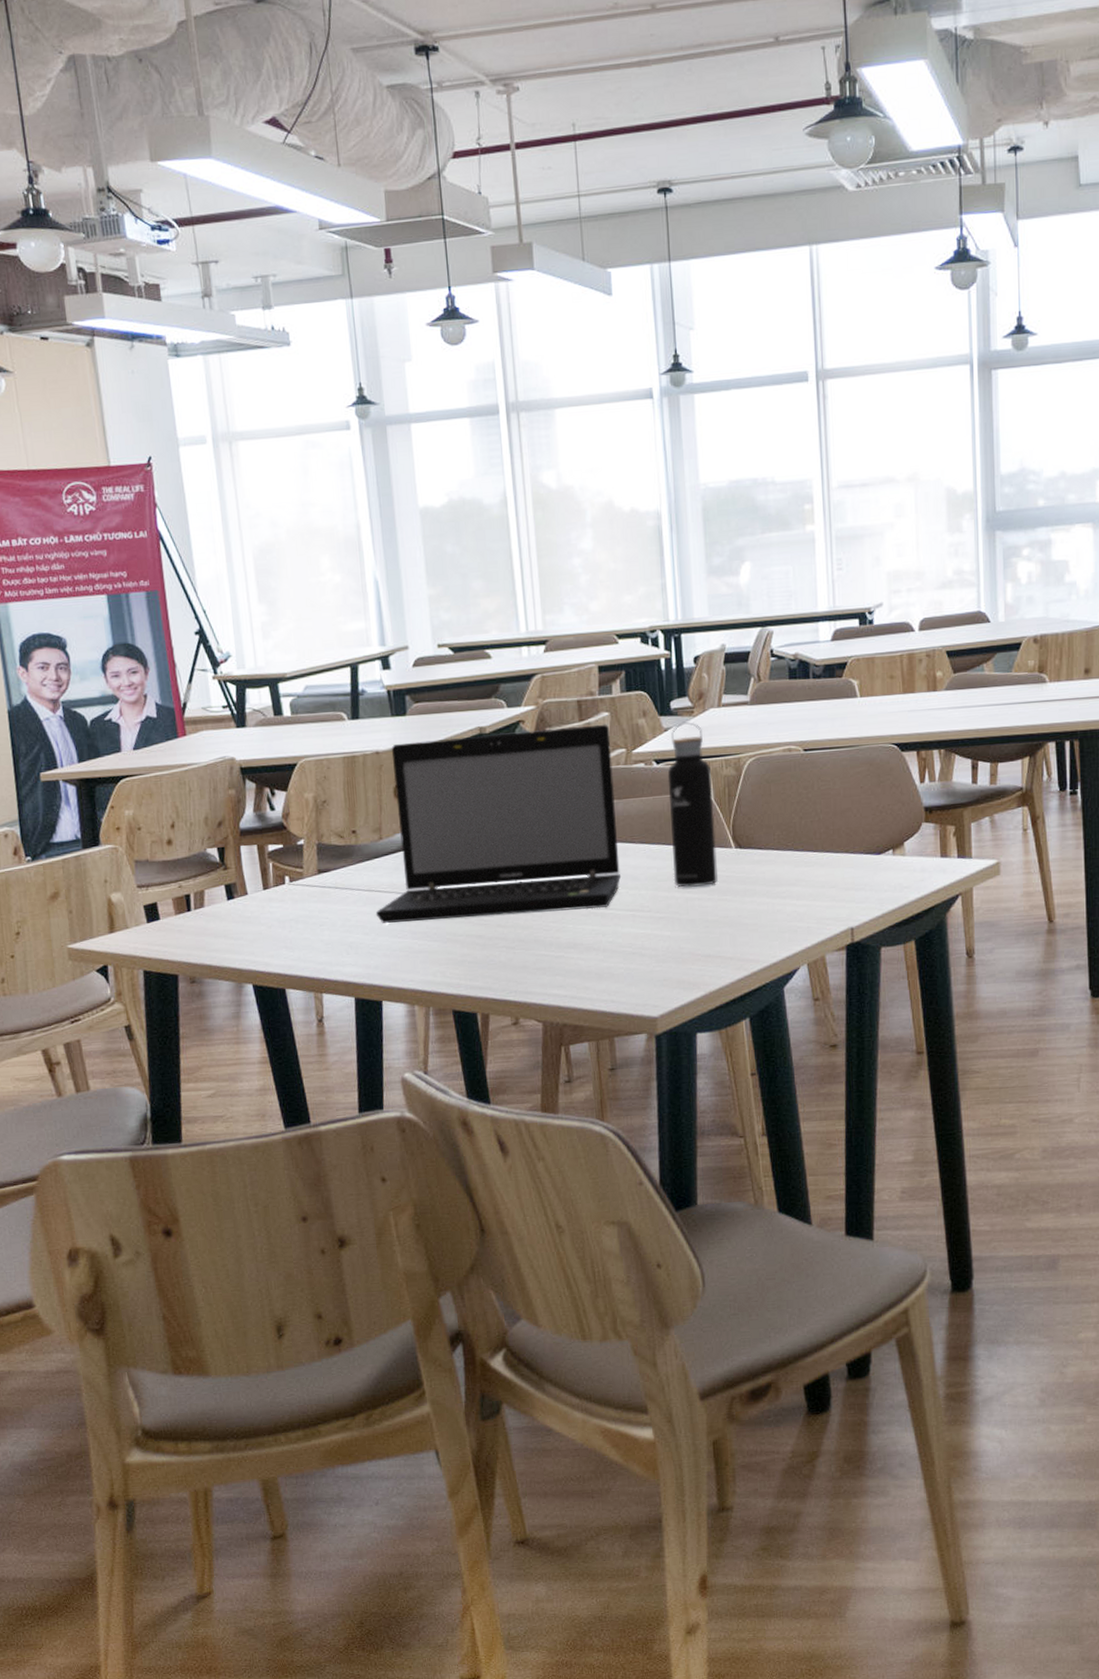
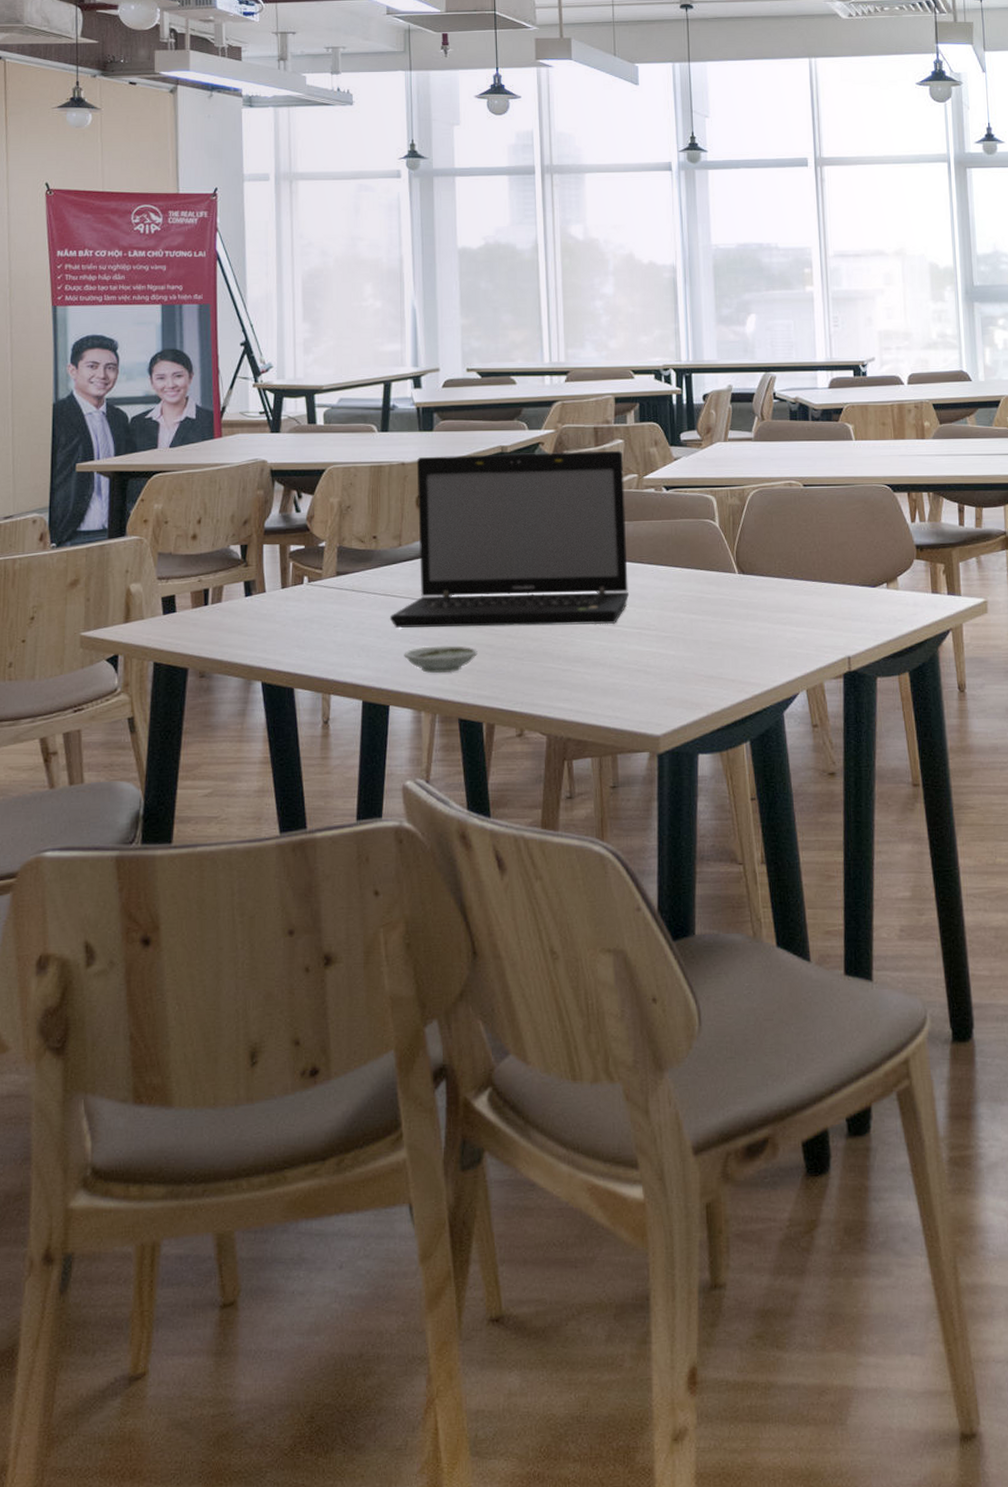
saucer: none [393,938,468,967] -> present [404,645,478,674]
water bottle: present [667,722,718,888] -> none [676,453,721,609]

